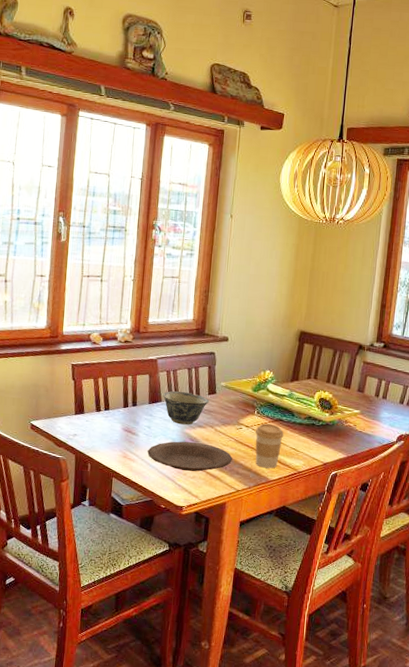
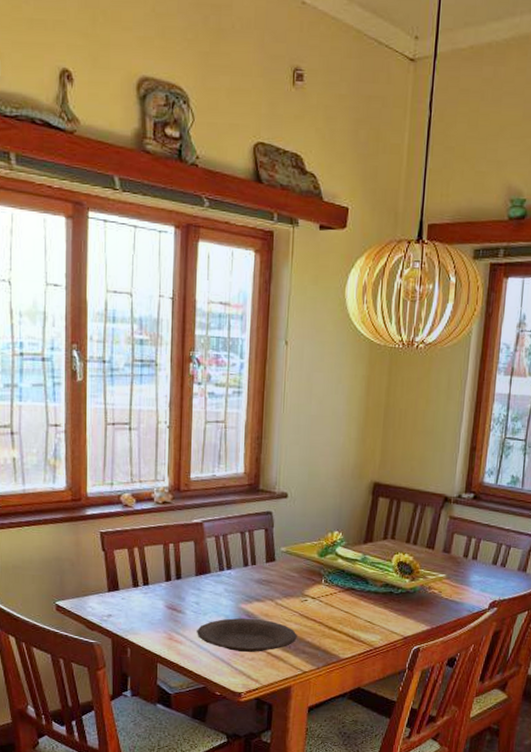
bowl: present [163,391,210,425] -> none [212,559,268,599]
coffee cup: present [255,423,284,469] -> none [322,594,357,646]

